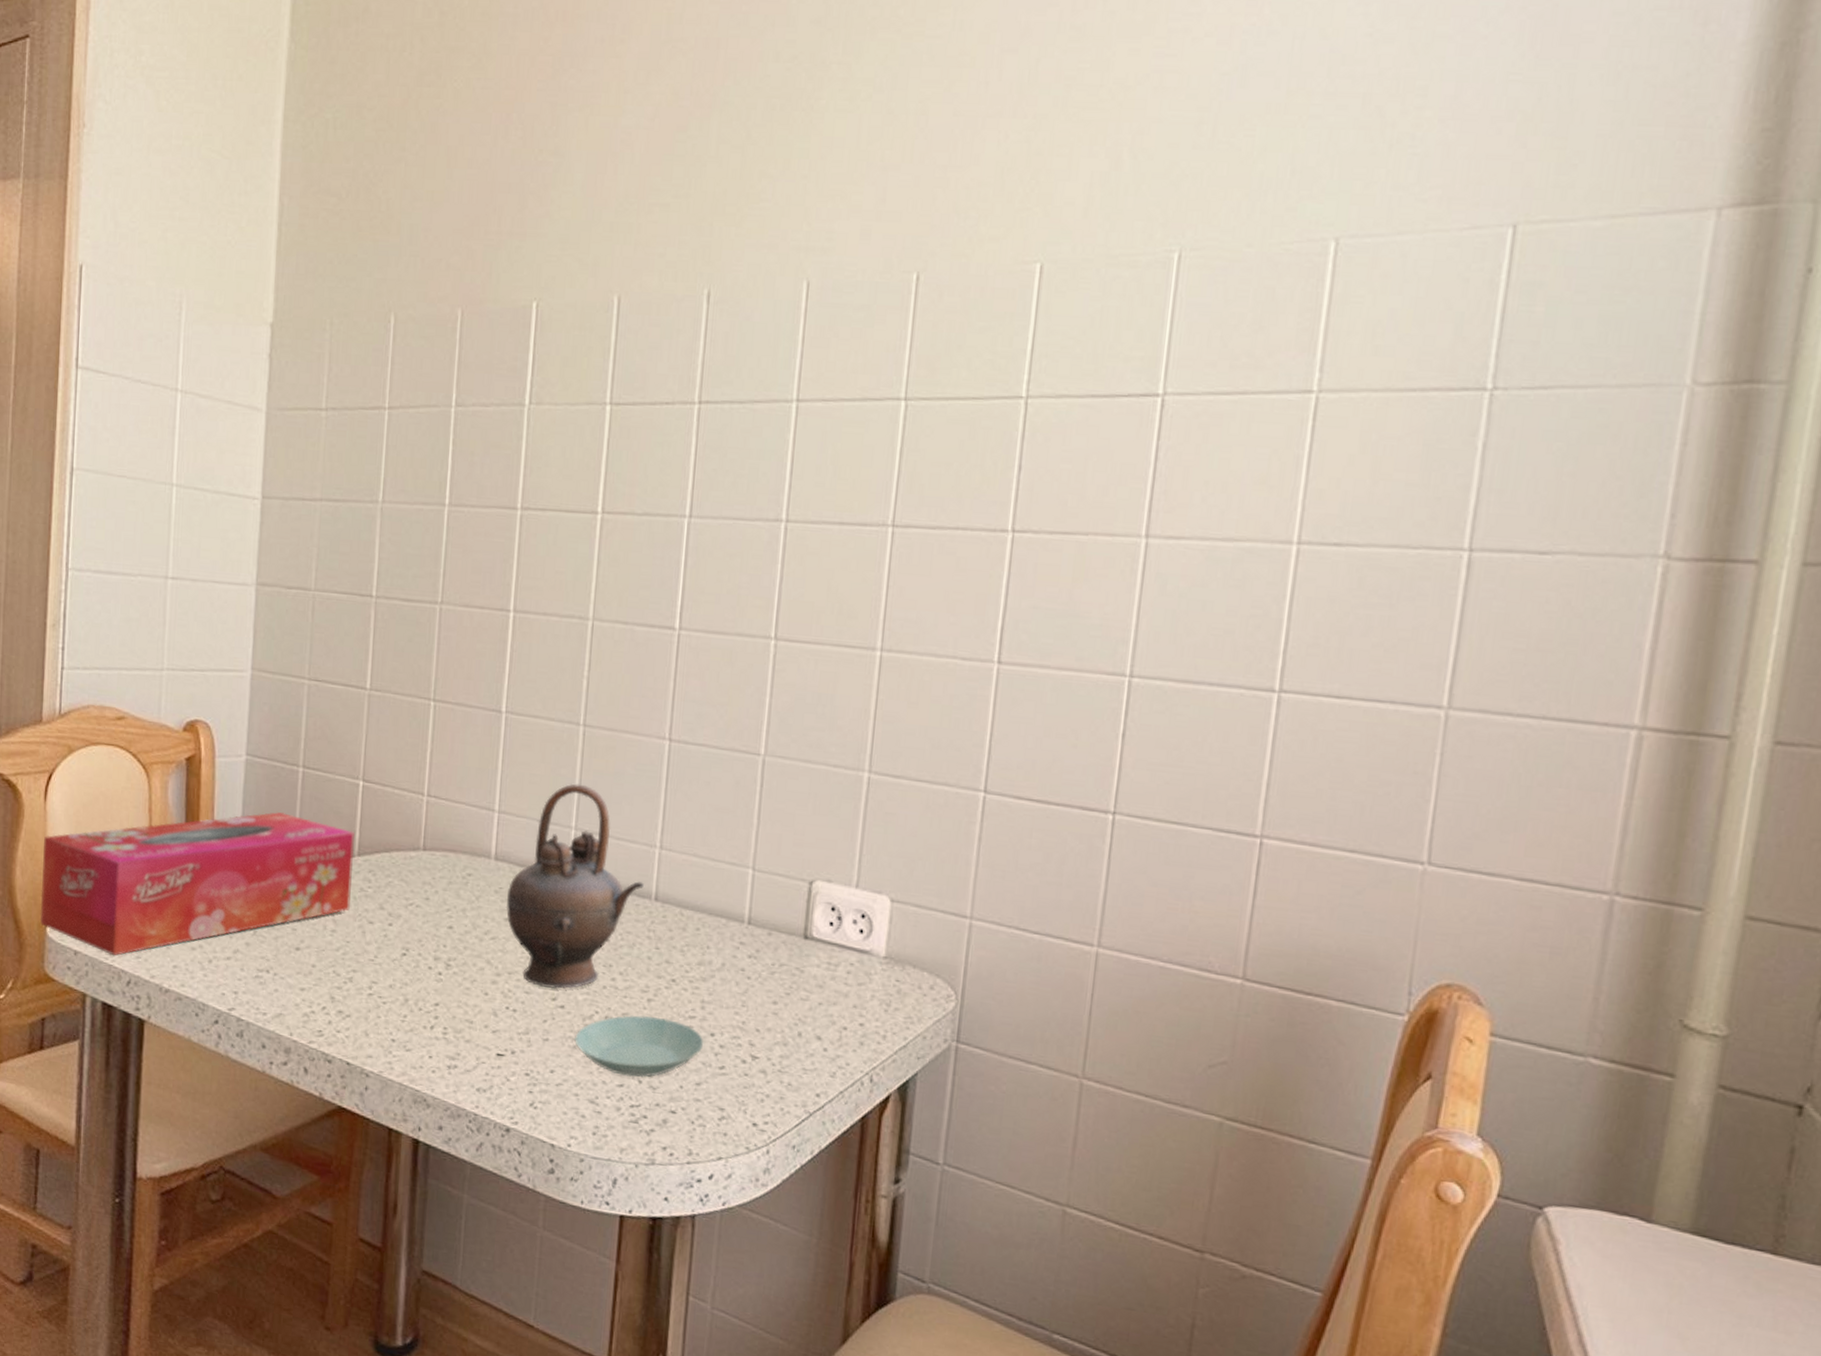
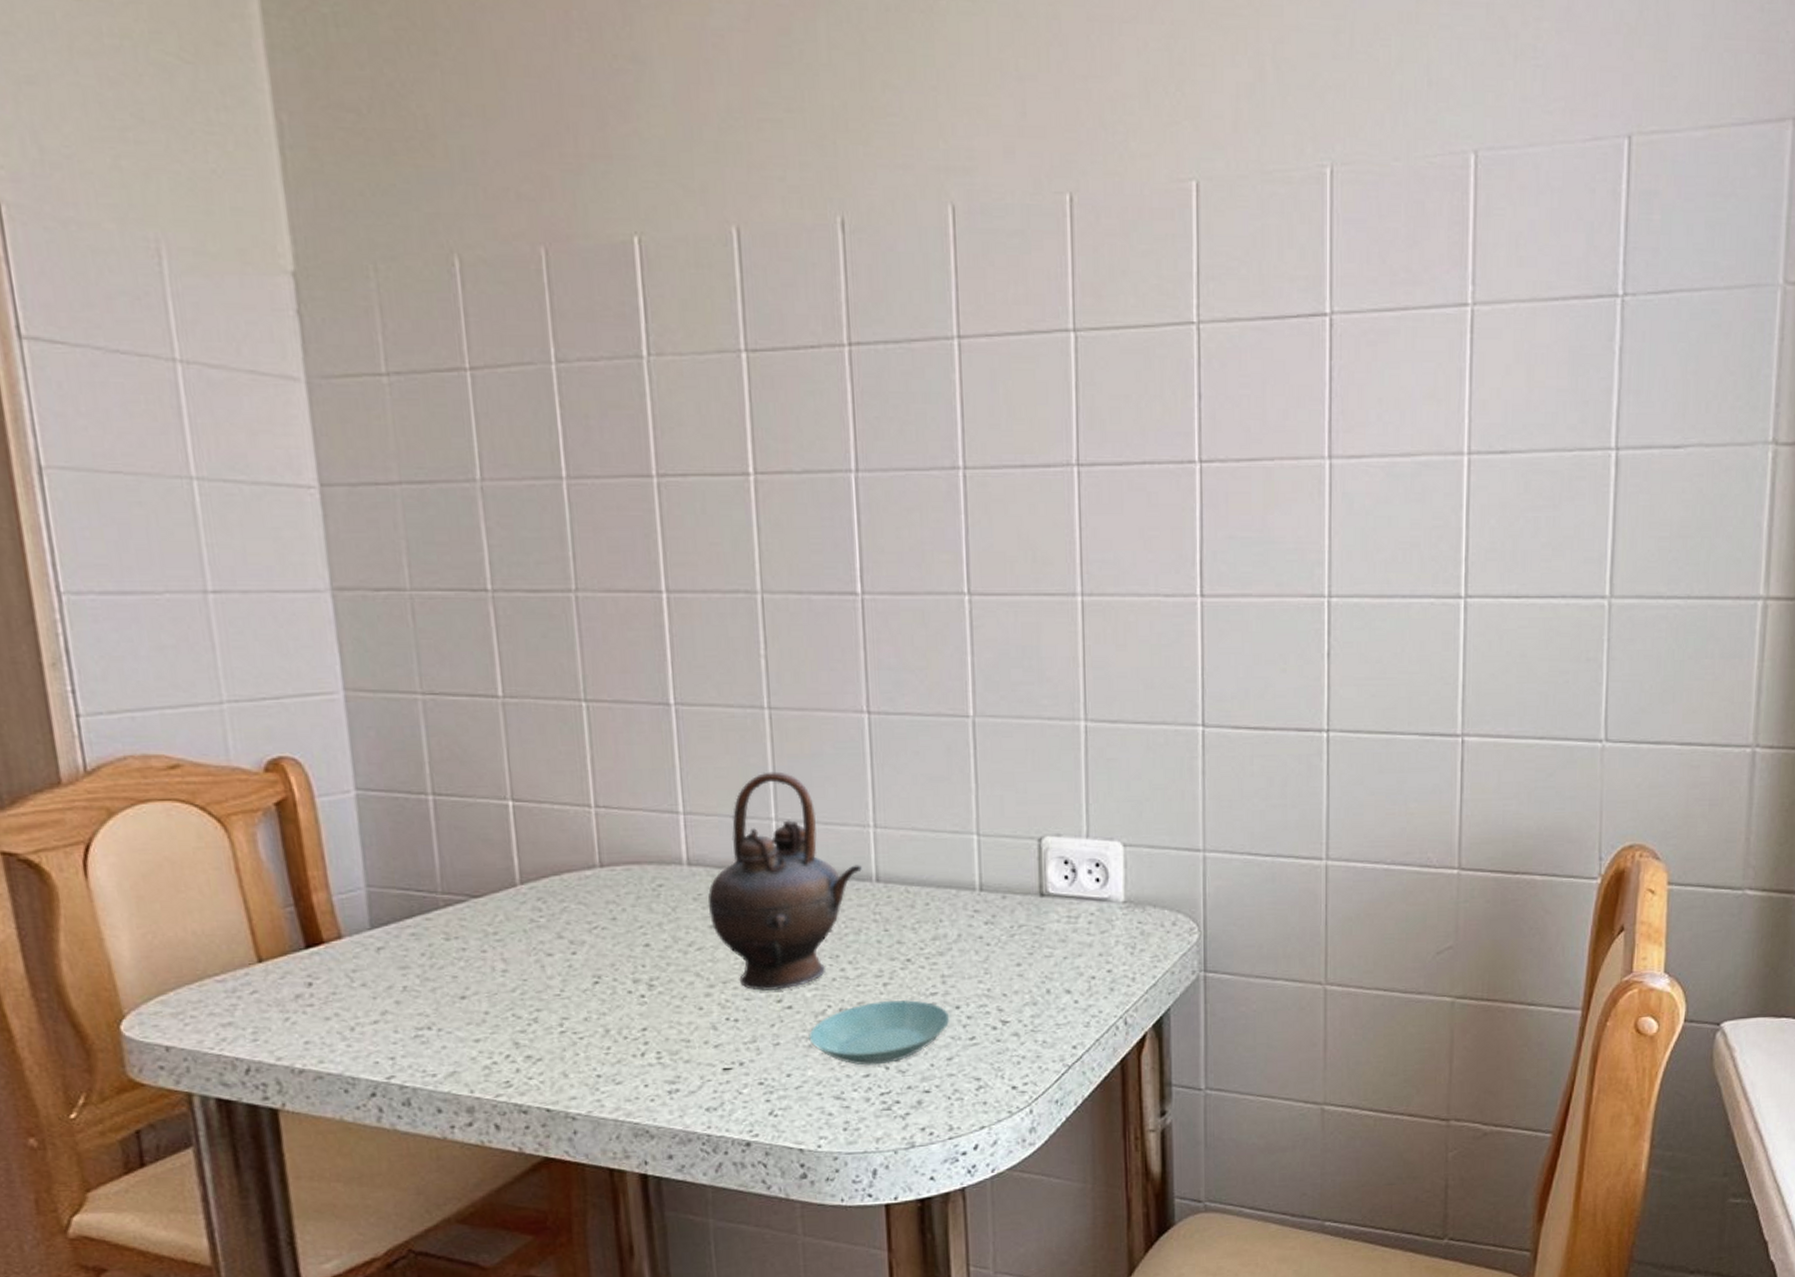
tissue box: present [39,812,355,956] -> none [94,849,521,1044]

